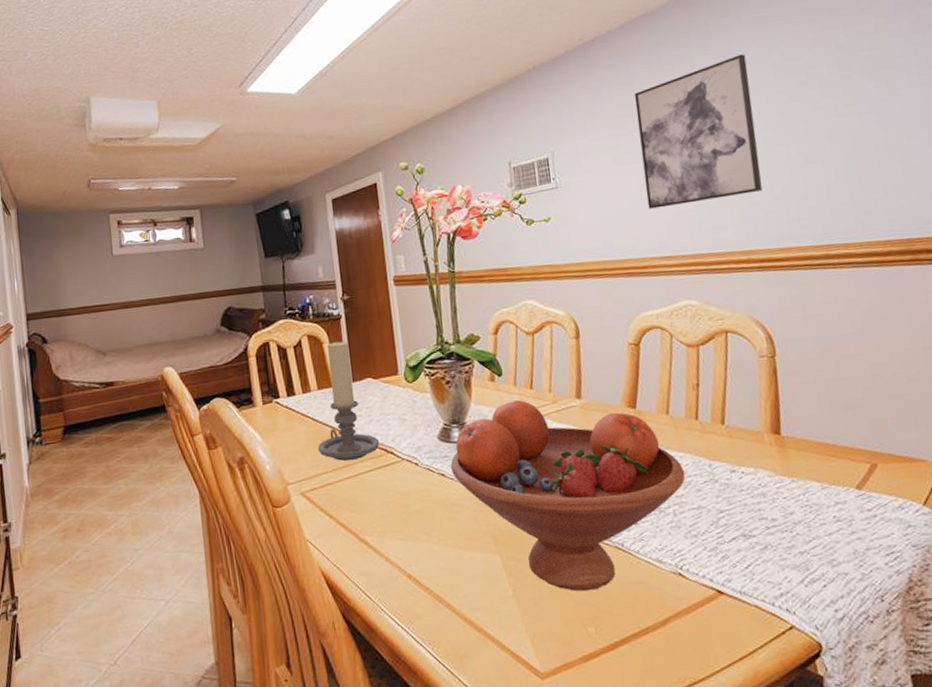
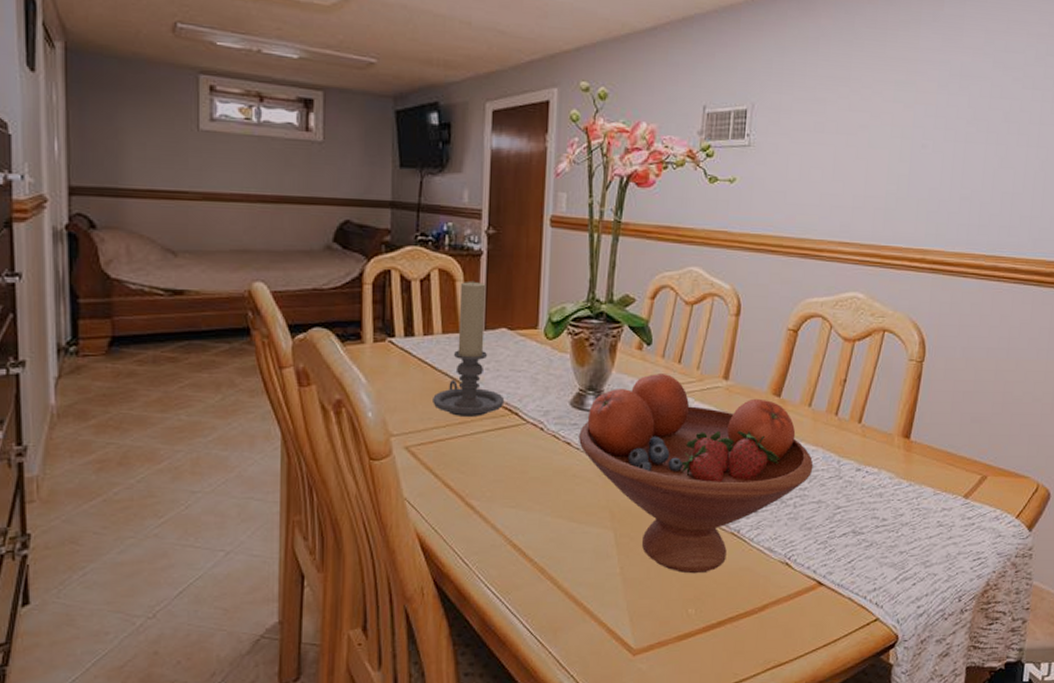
wall art: present [634,54,762,209] -> none [838,34,971,190]

